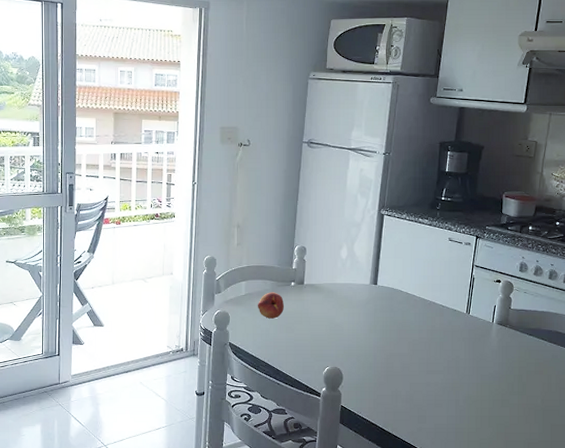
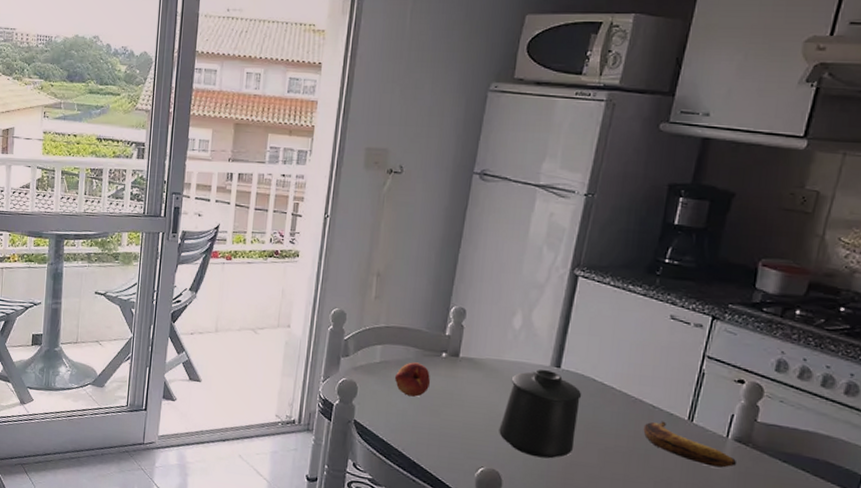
mug: none [337,287,394,354] -> present [499,369,582,459]
banana: none [437,316,501,345] -> present [643,421,737,468]

